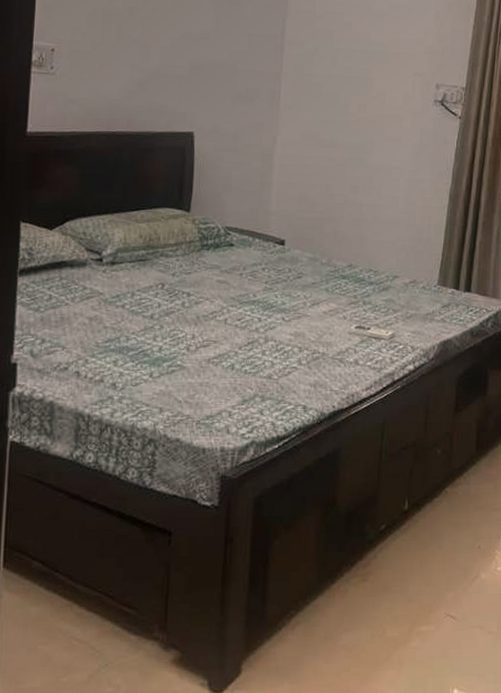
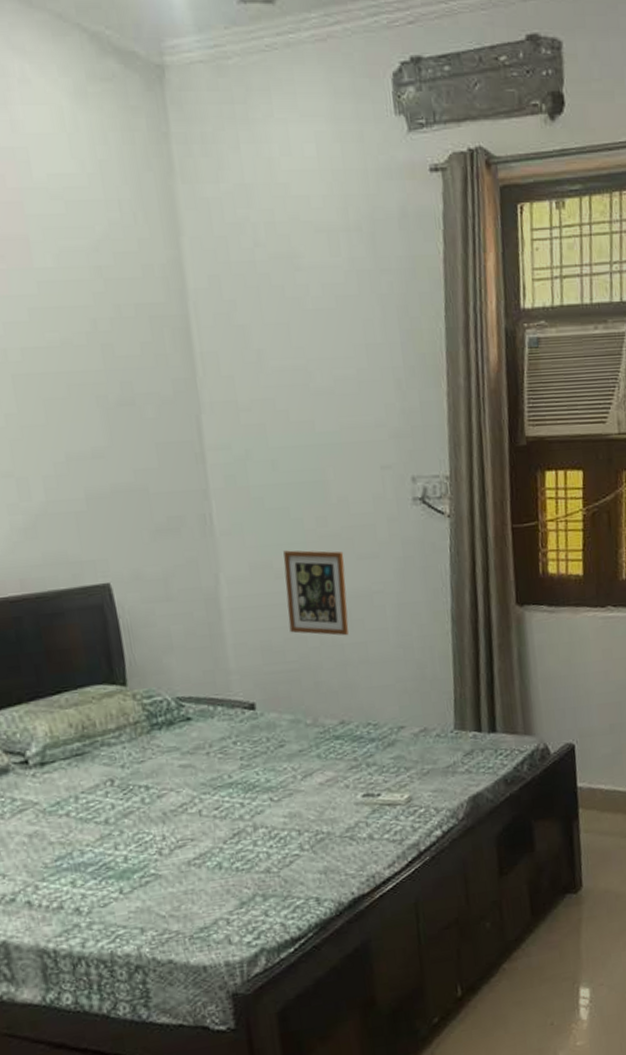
picture frame: none [322,126,375,198] -> present [283,550,349,636]

